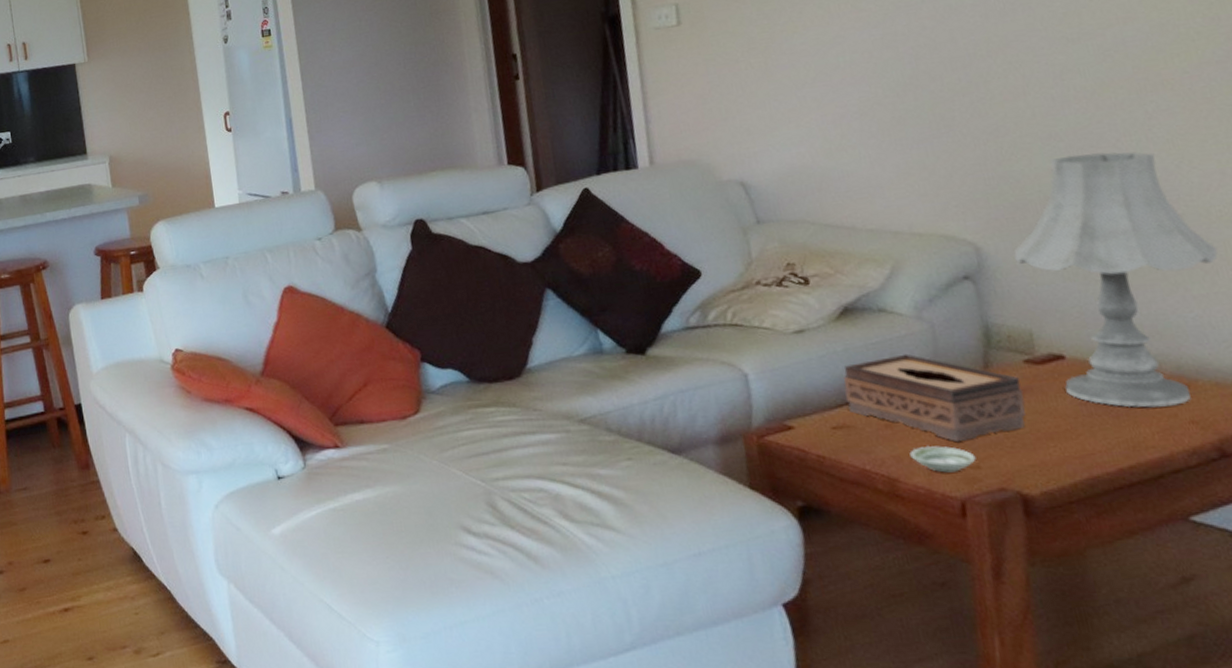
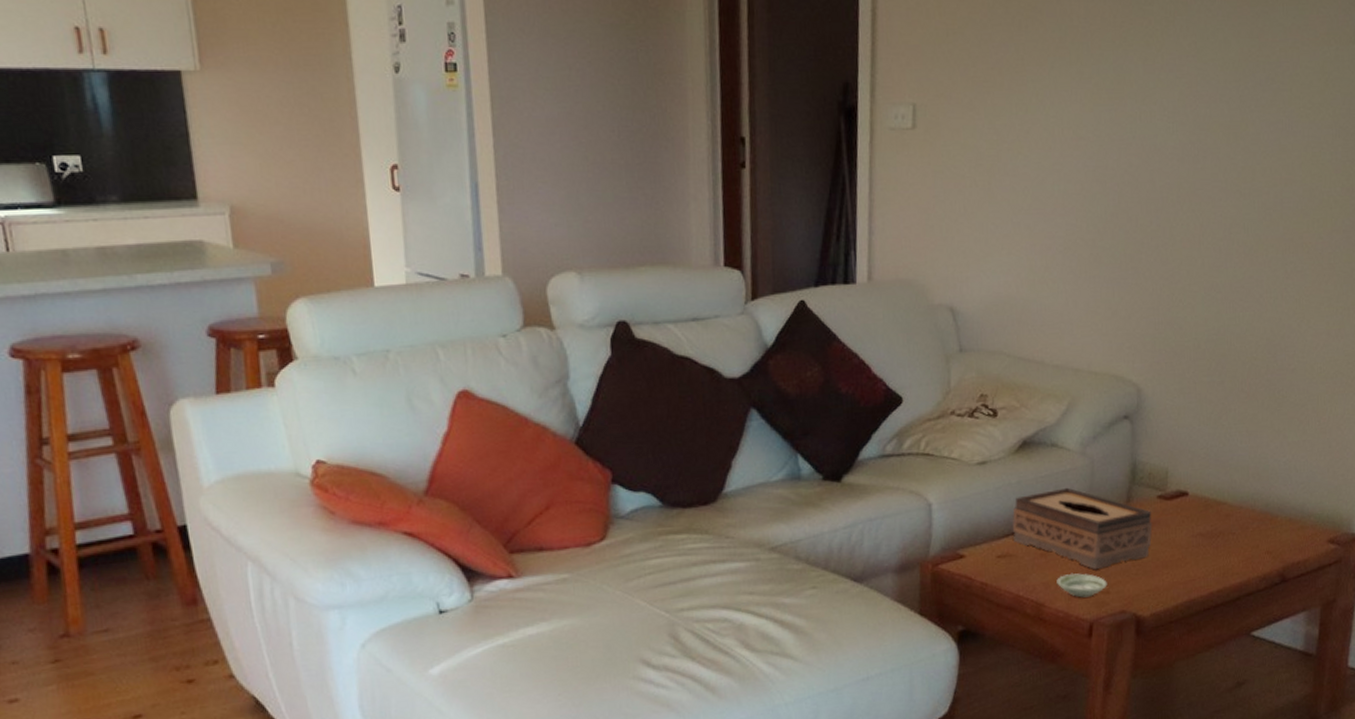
table lamp: present [1013,152,1218,408] -> none [1166,306,1312,540]

